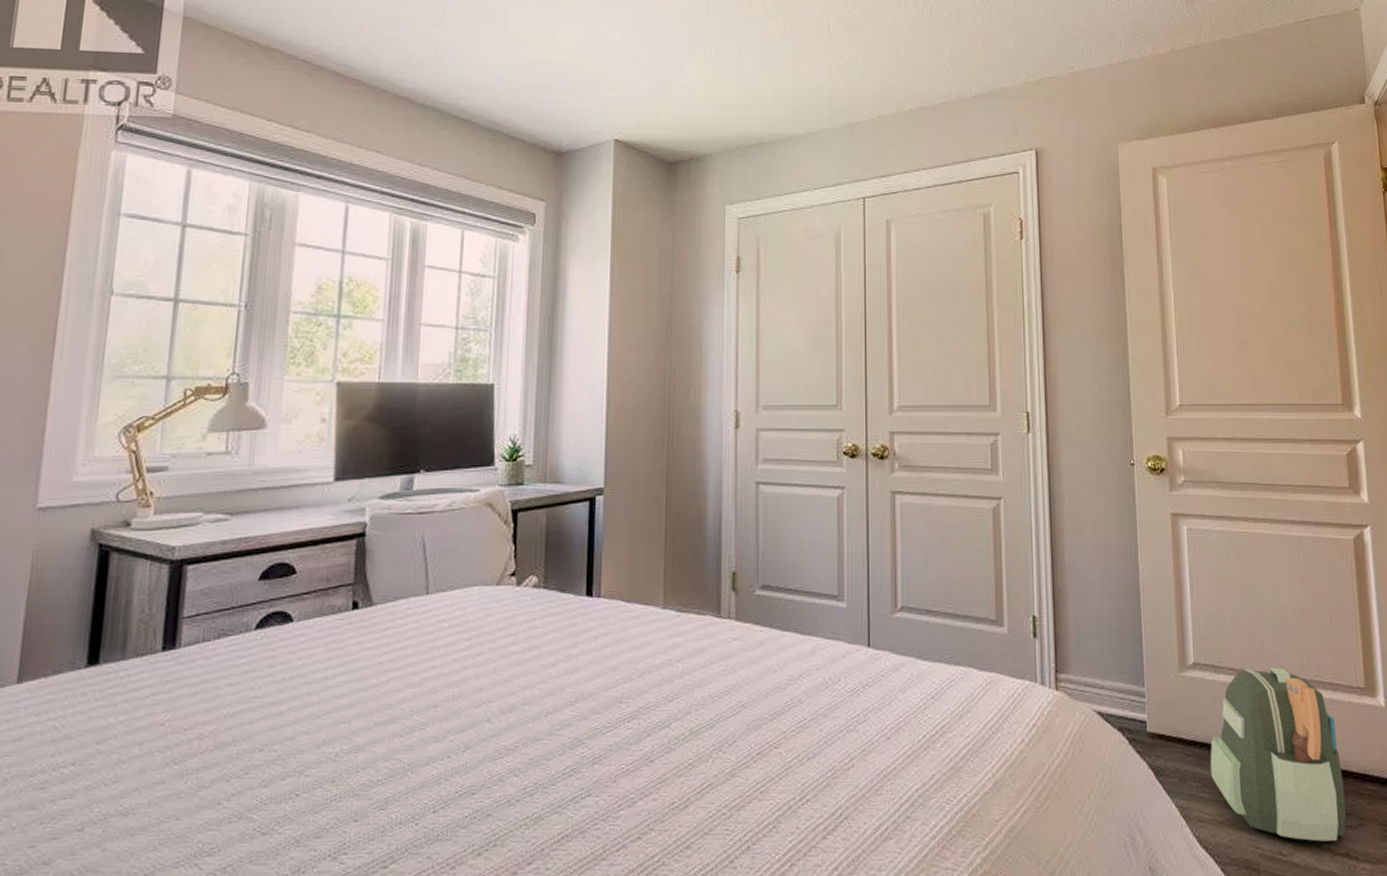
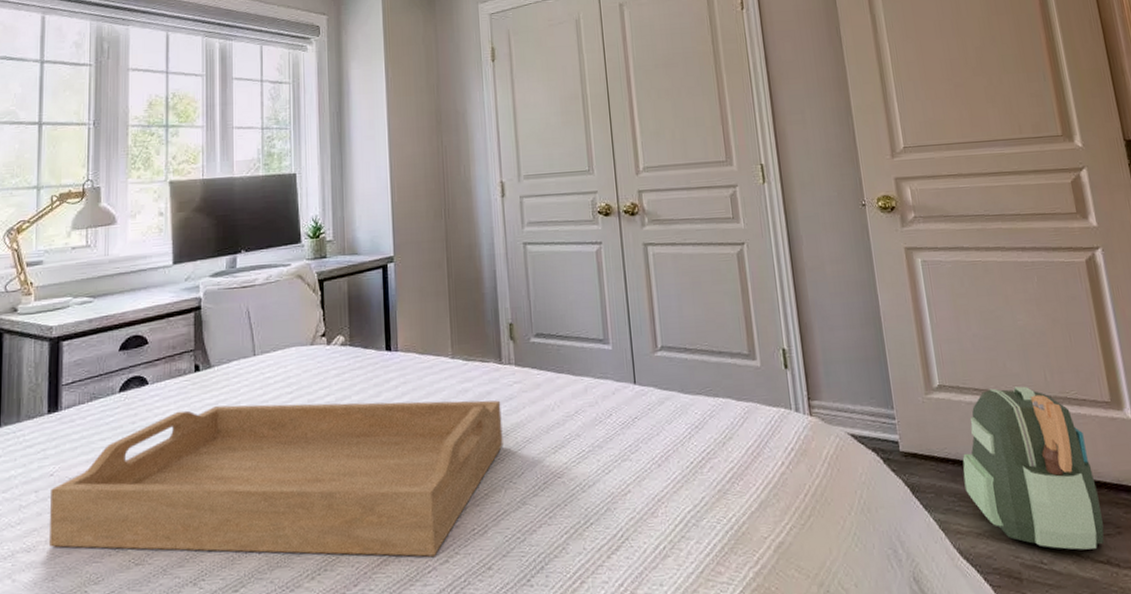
serving tray: none [153,650,716,833] -> present [50,400,503,557]

